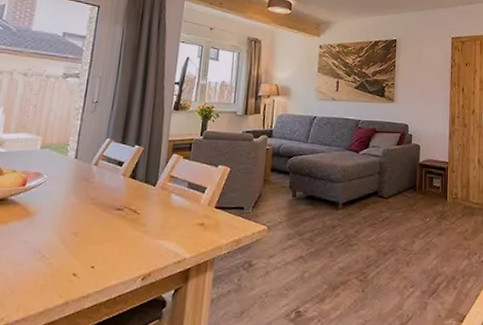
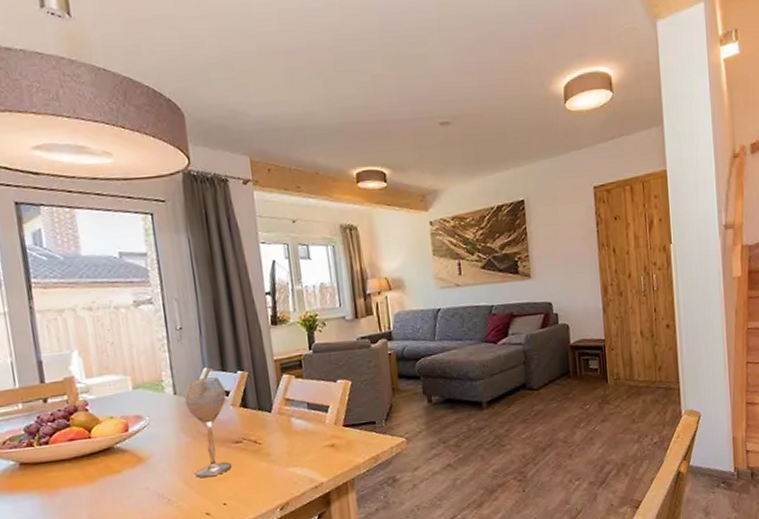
wineglass: none [73,147,121,239] -> present [184,377,232,479]

